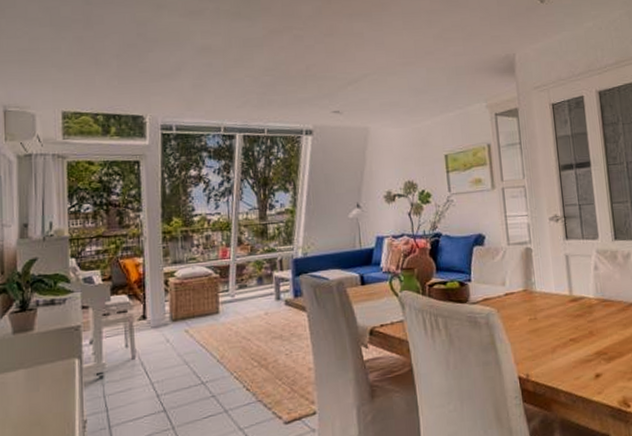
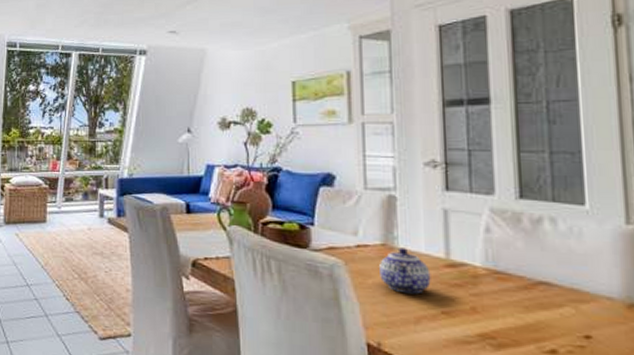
teapot: none [523,291,561,329] -> present [379,248,431,294]

